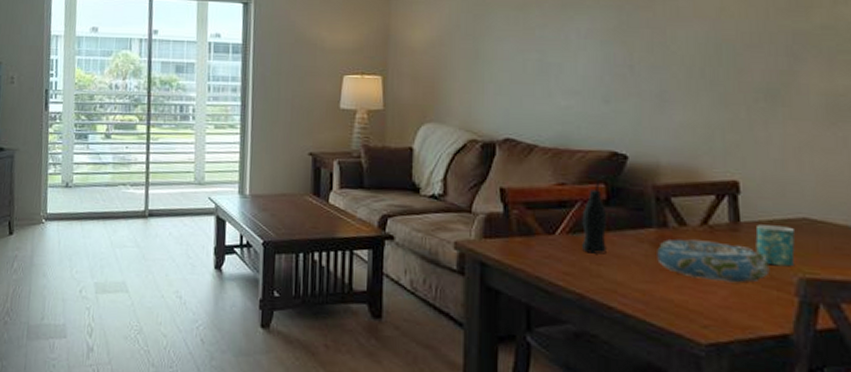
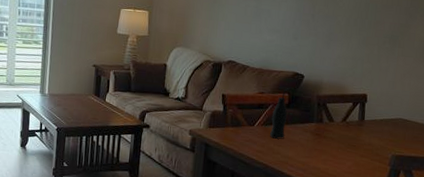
decorative bowl: present [657,239,770,284] -> none [314,130,377,158]
mug: present [755,224,795,267] -> none [371,122,394,148]

